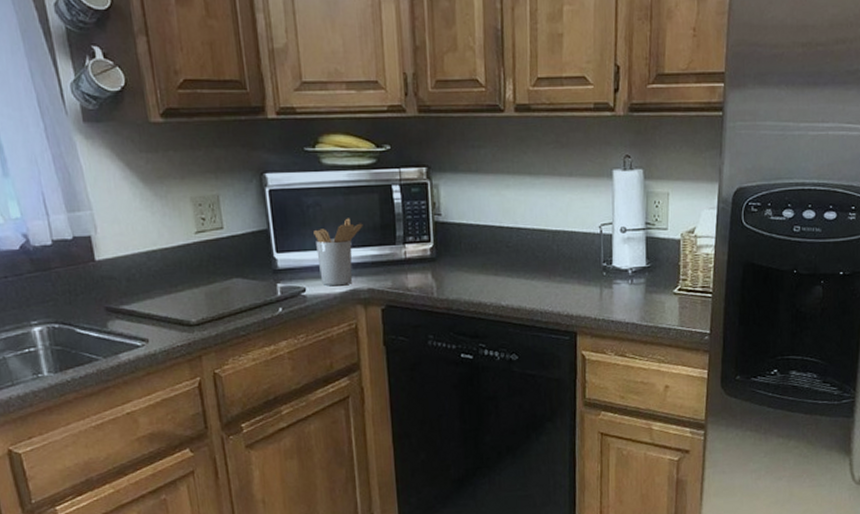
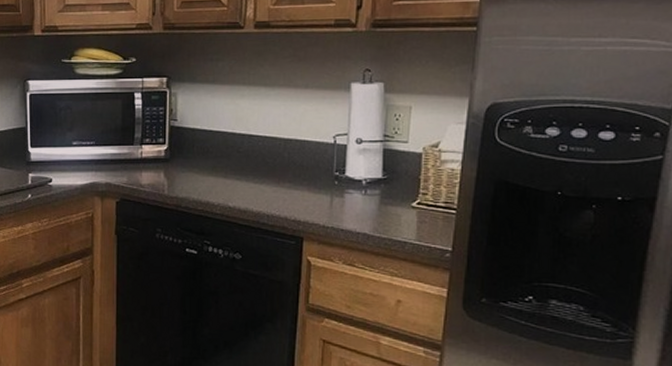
utensil holder: present [314,218,363,286] -> none [63,120,106,179]

